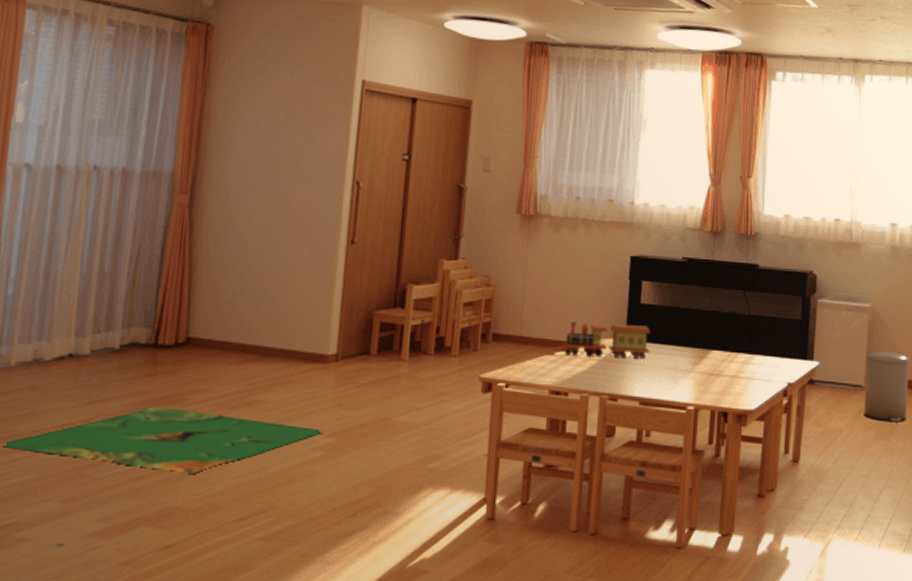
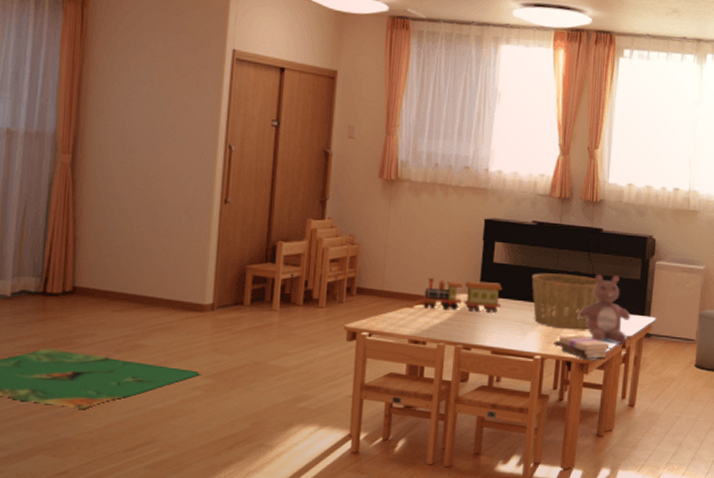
basket: none [682,314,758,377] -> present [531,273,600,330]
books: none [708,382,768,410] -> present [554,335,609,360]
stuffed animal: none [734,315,792,392] -> present [578,274,631,344]

